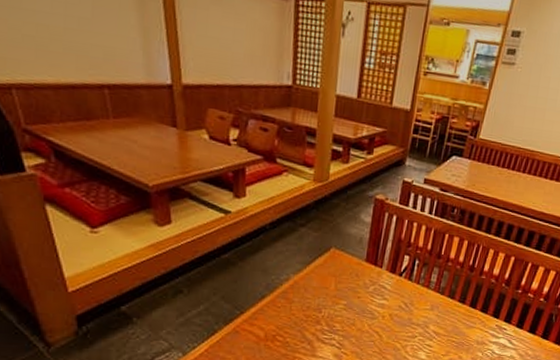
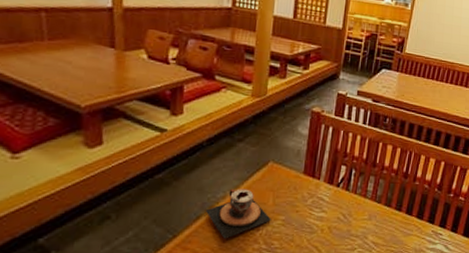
teacup: none [269,272,333,319] -> present [205,188,271,239]

